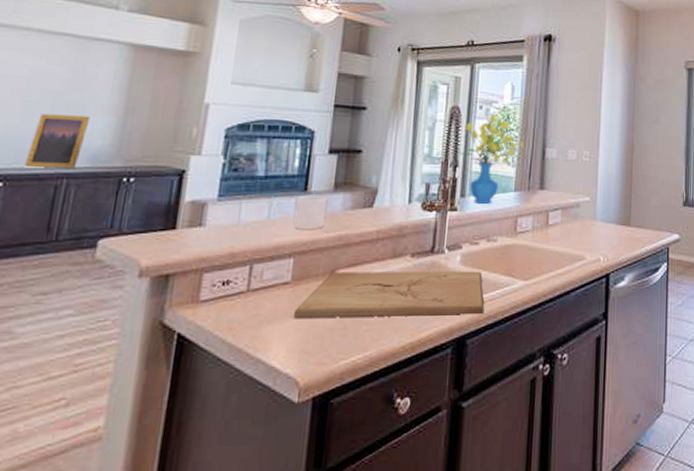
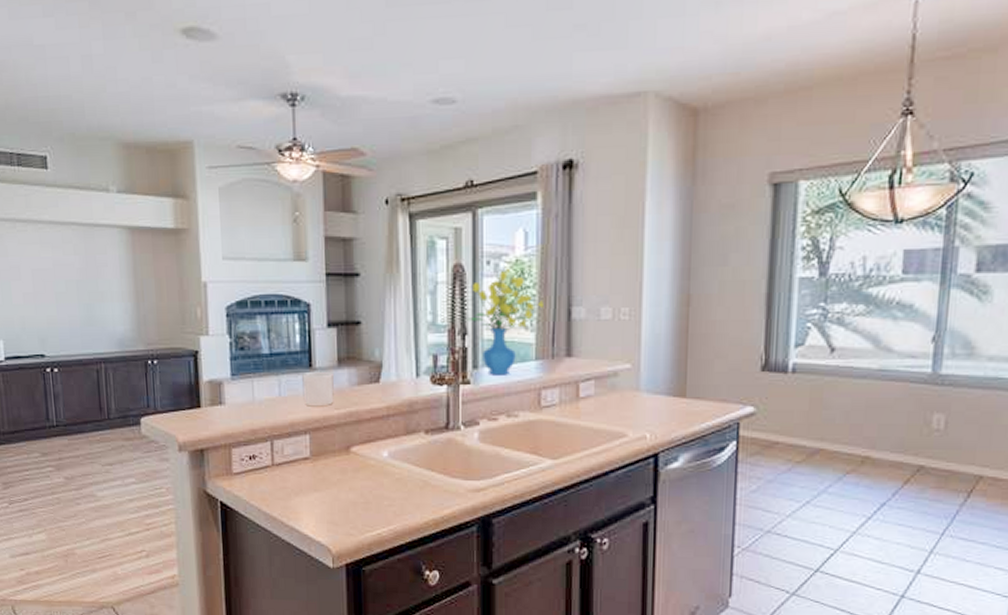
picture frame: present [24,114,91,169] -> none [69,303,110,354]
cutting board: present [293,271,485,318] -> none [317,448,509,495]

